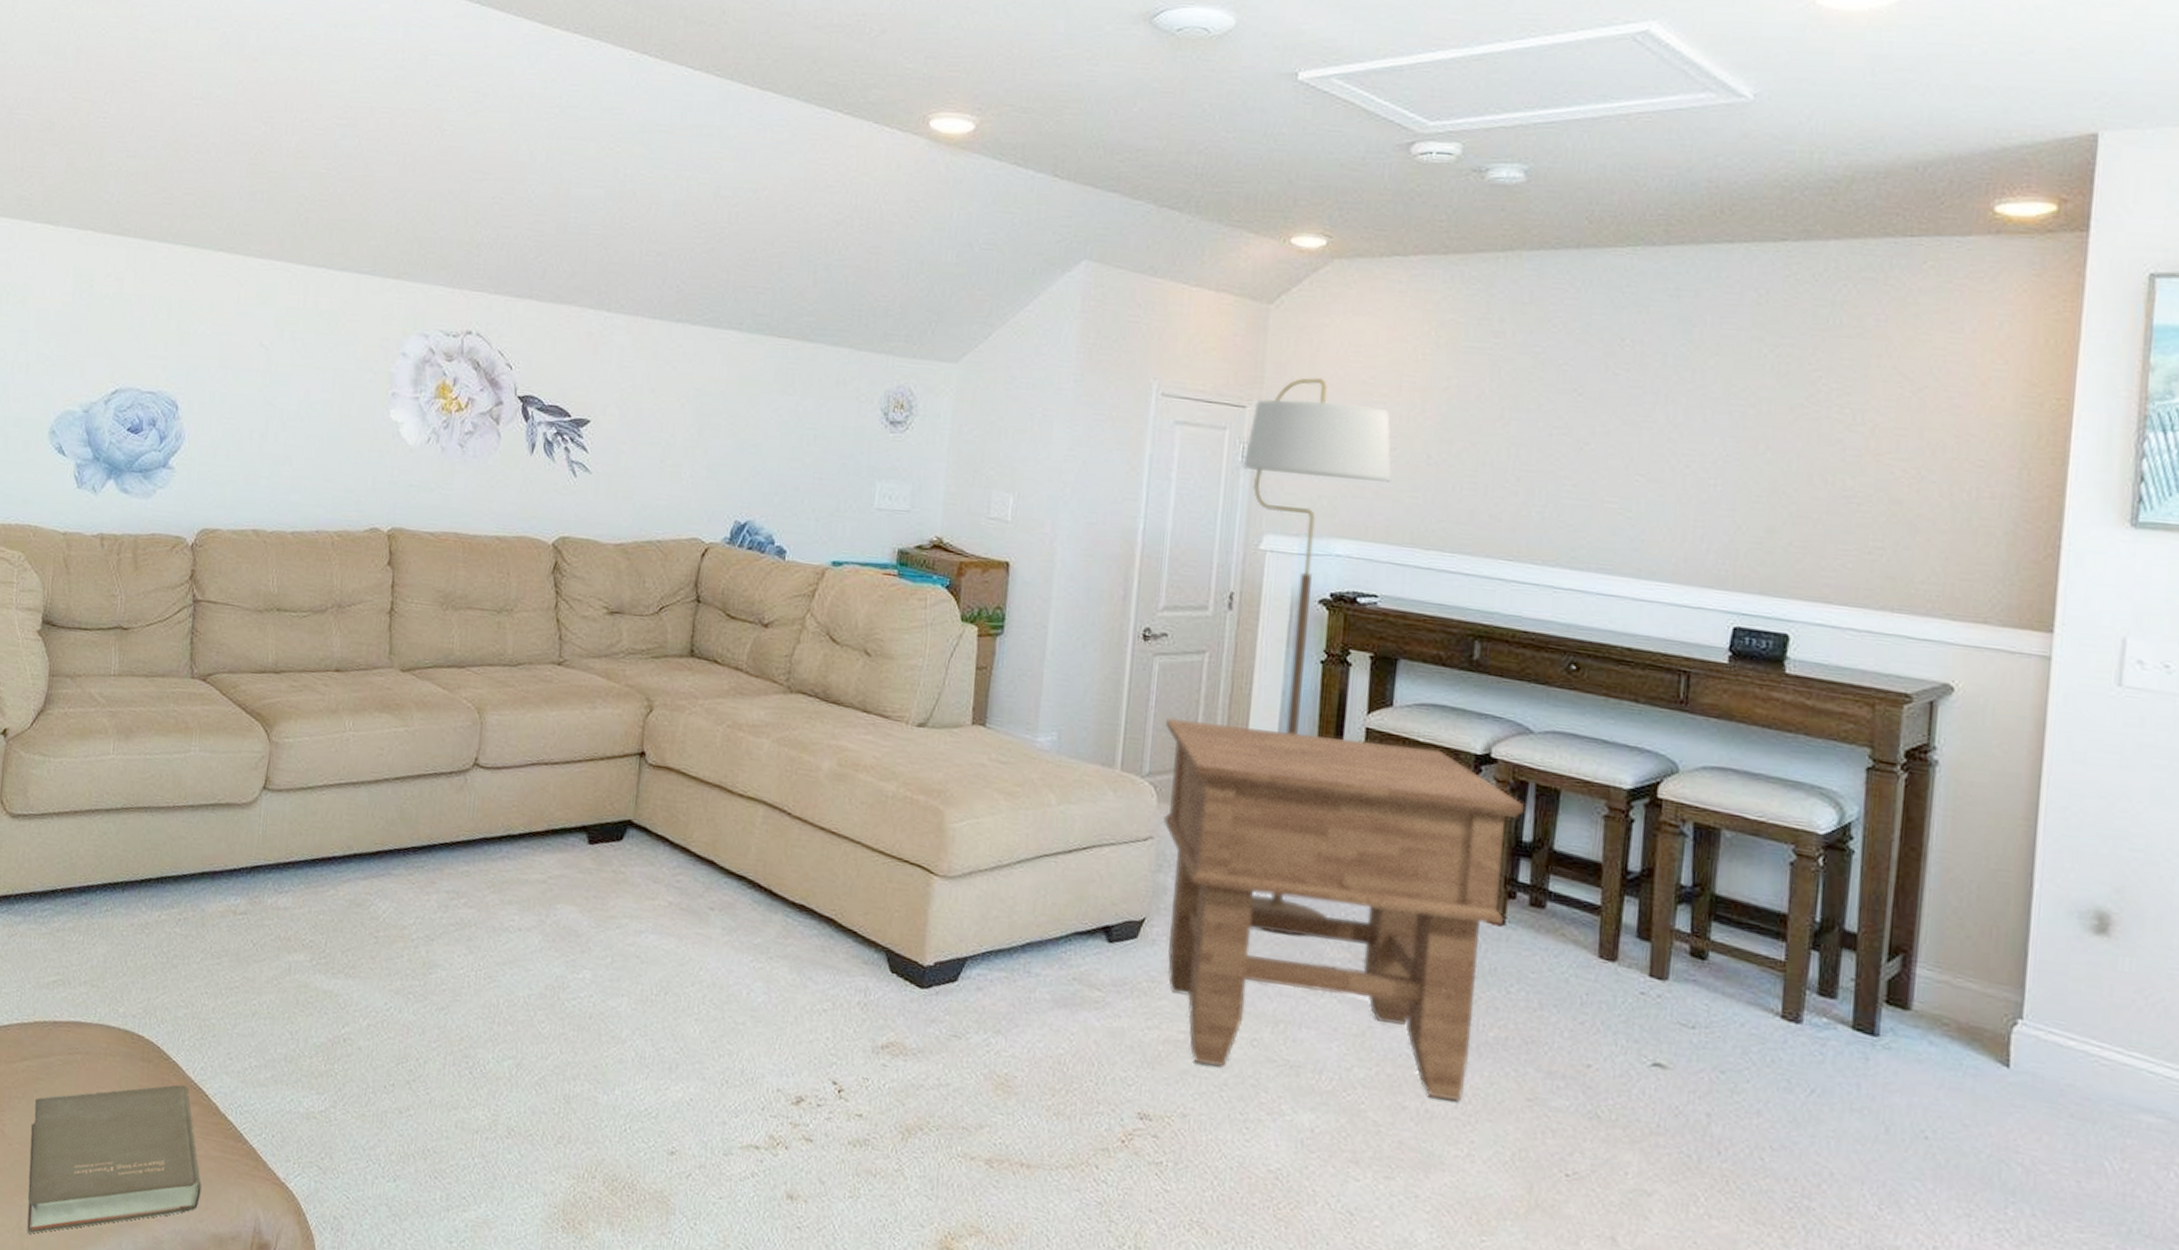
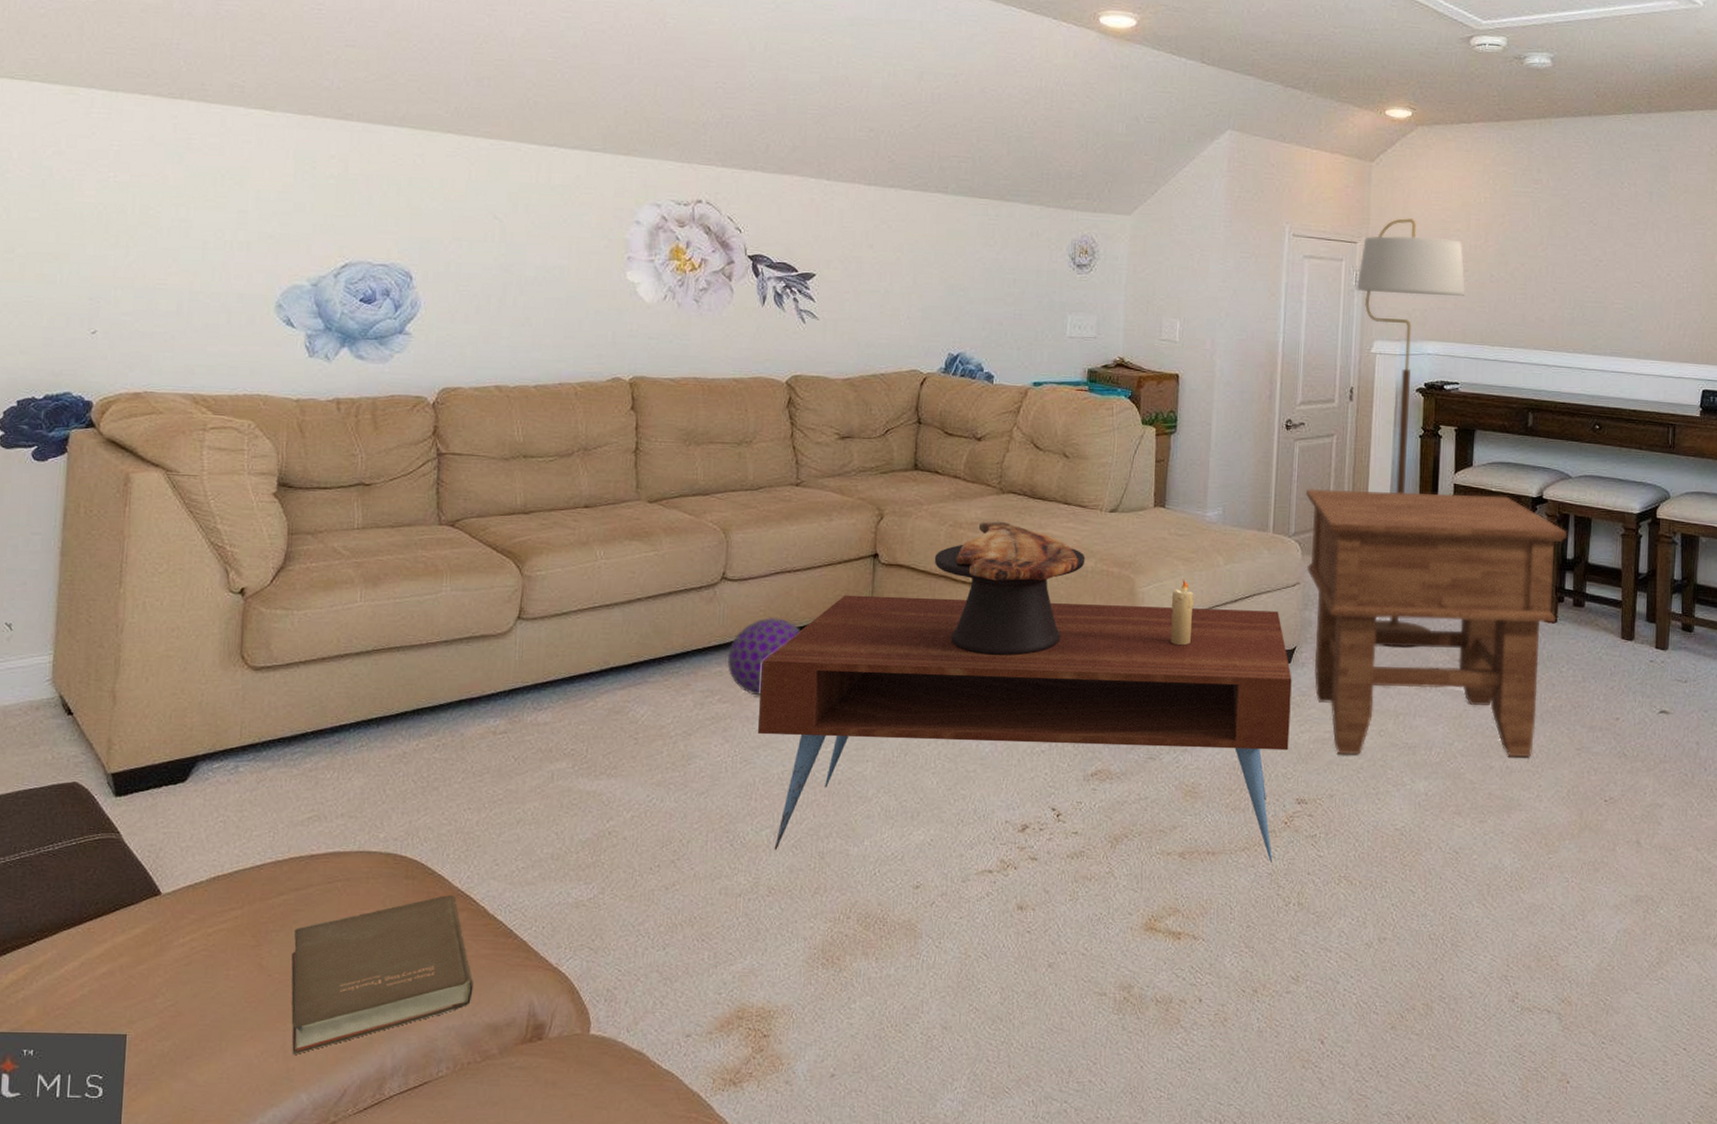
ball: none [475,814,556,904] -> present [727,616,800,696]
coffee table: none [503,797,1139,1190] -> present [757,595,1292,863]
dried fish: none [708,725,886,890] -> present [934,521,1086,656]
candle: none [985,817,1017,901] -> present [1170,579,1194,646]

